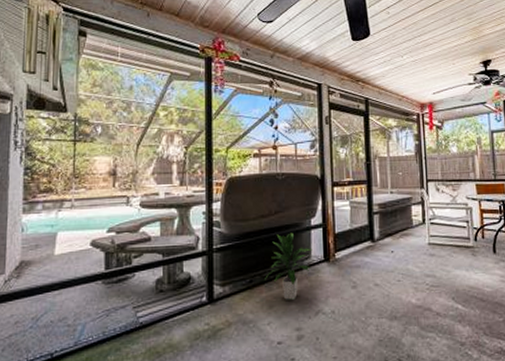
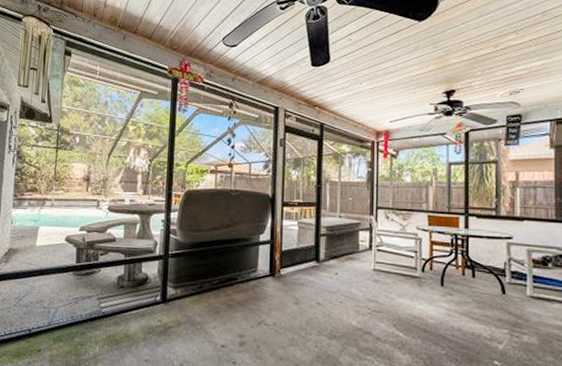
indoor plant: present [265,232,313,300] -> none [213,246,259,308]

